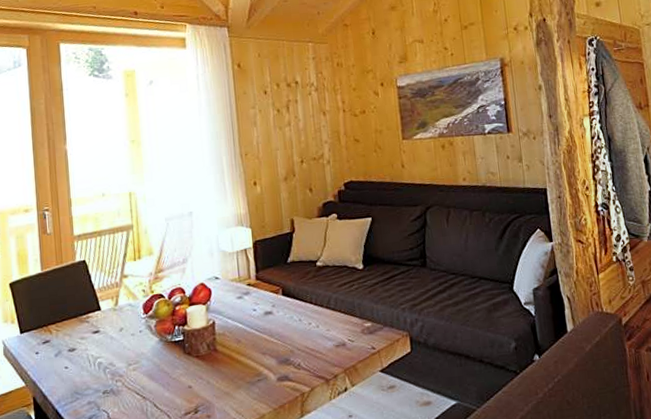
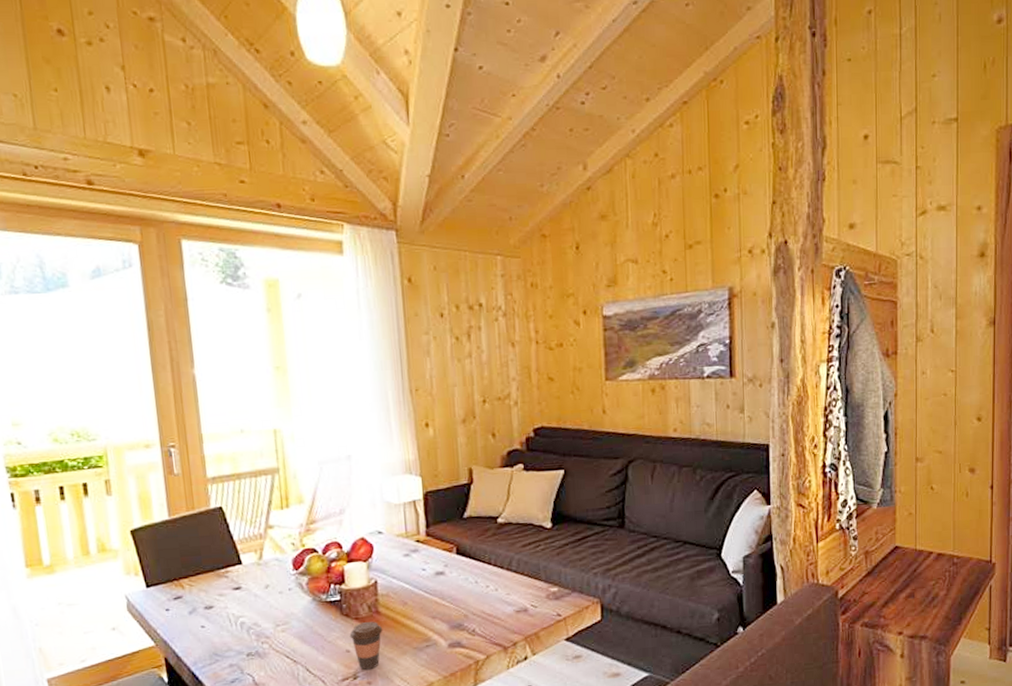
coffee cup: none [191,358,220,404] -> present [349,621,383,670]

